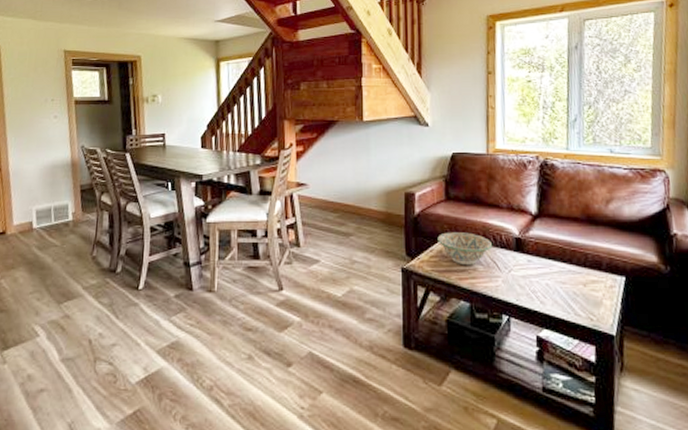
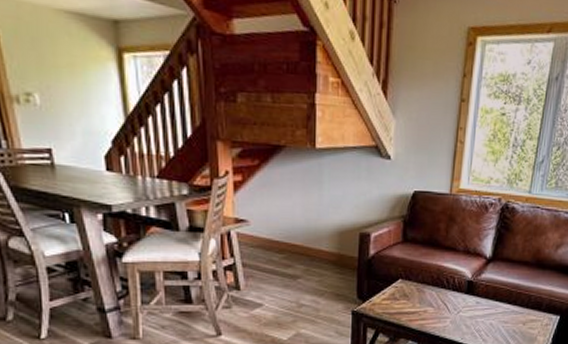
decorative bowl: present [437,232,493,264] -> none [391,275,446,307]

